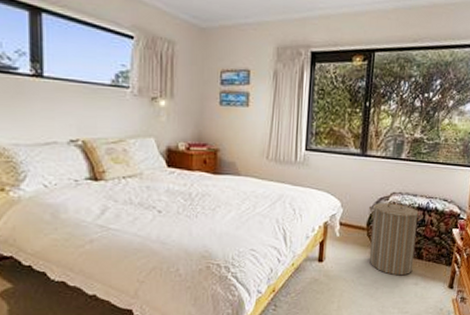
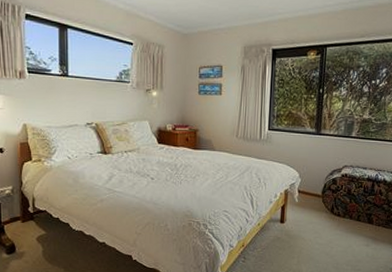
laundry hamper: present [368,199,424,276] -> none [323,171,373,238]

